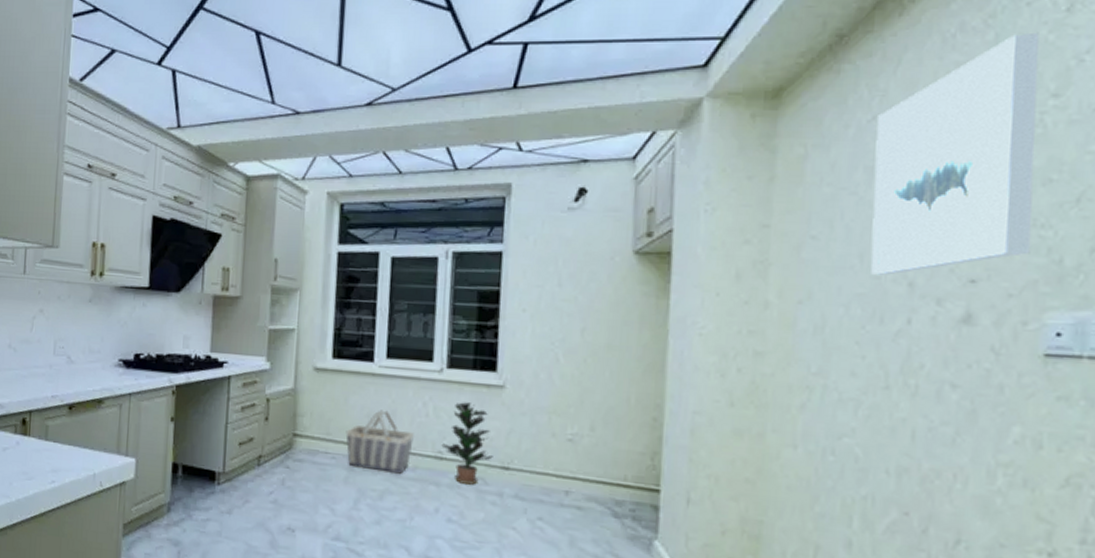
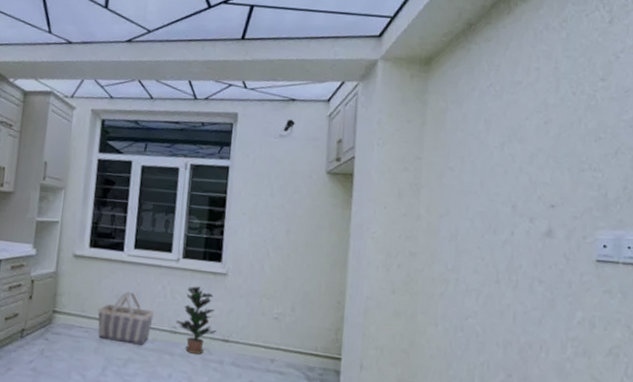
wall art: present [870,32,1039,275] -> none [488,35,593,199]

